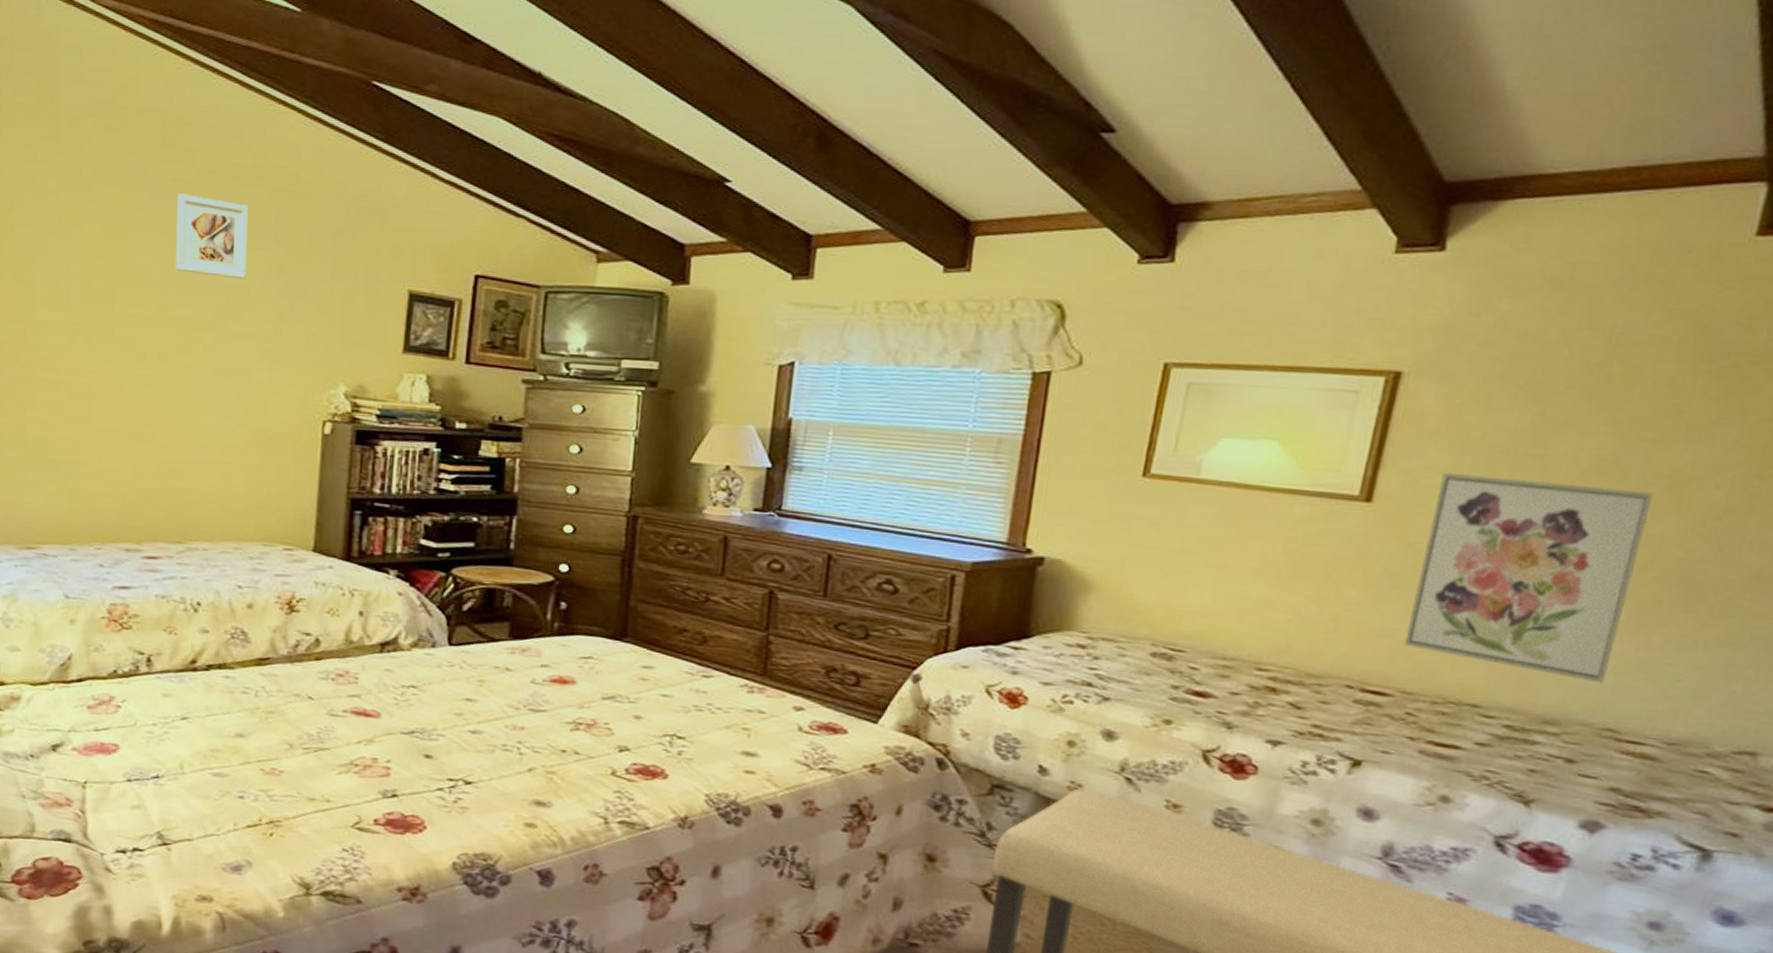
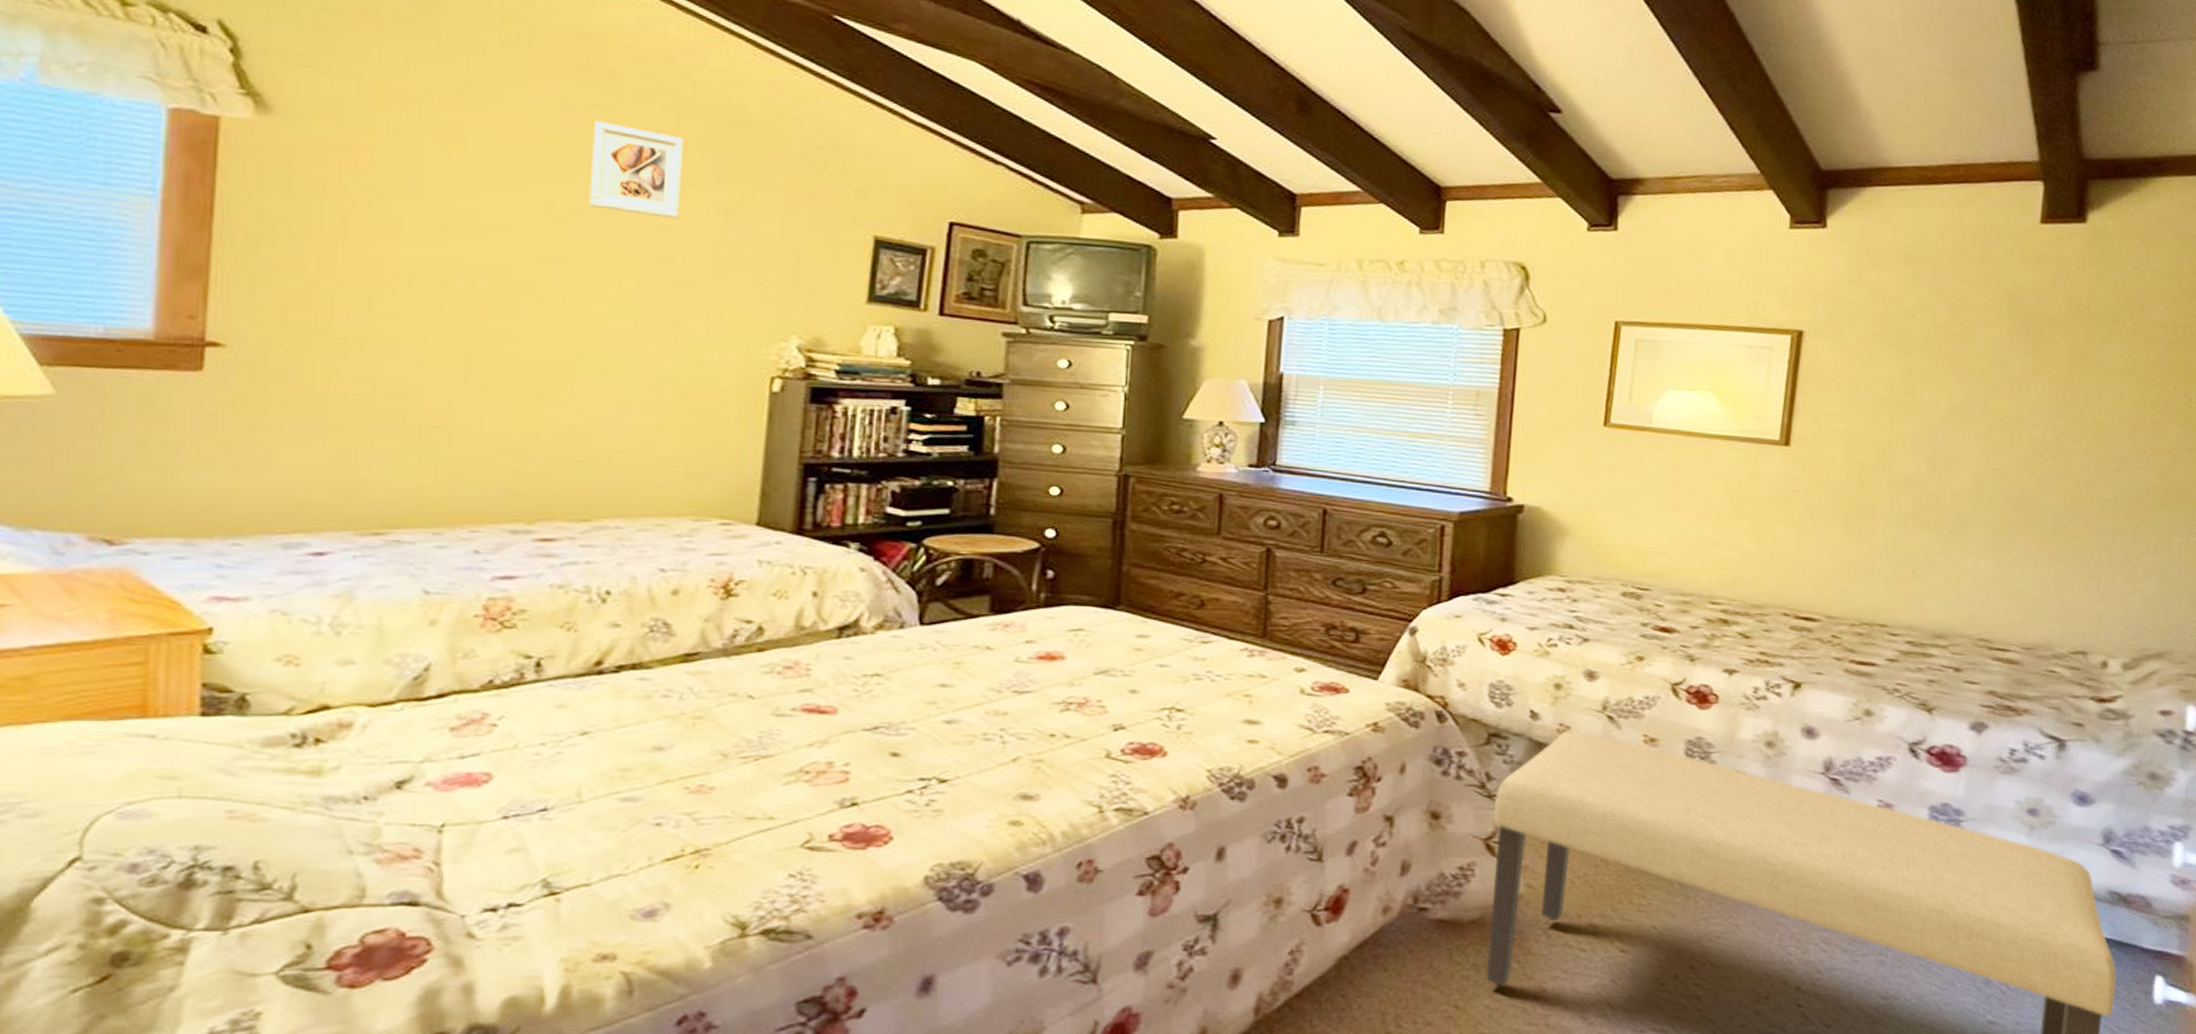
wall art: present [1404,473,1654,684] -> none [1825,419,1994,600]

